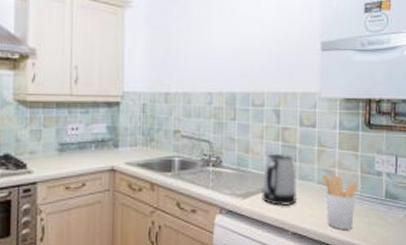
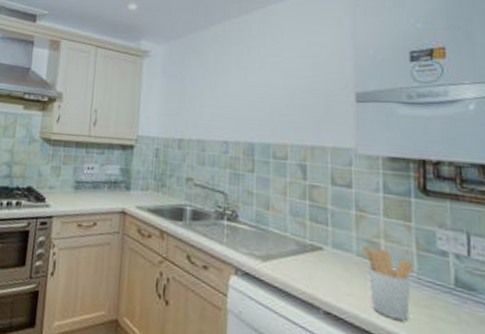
kettle: present [262,153,298,206] -> none [285,213,331,278]

